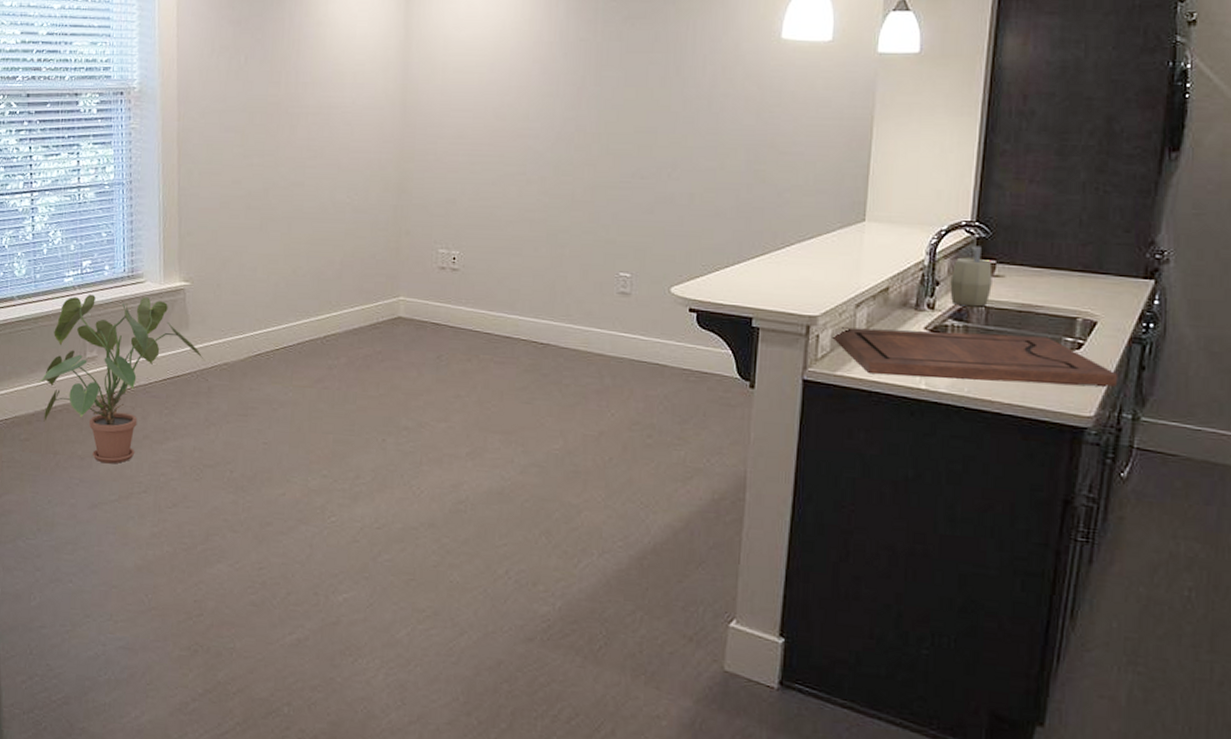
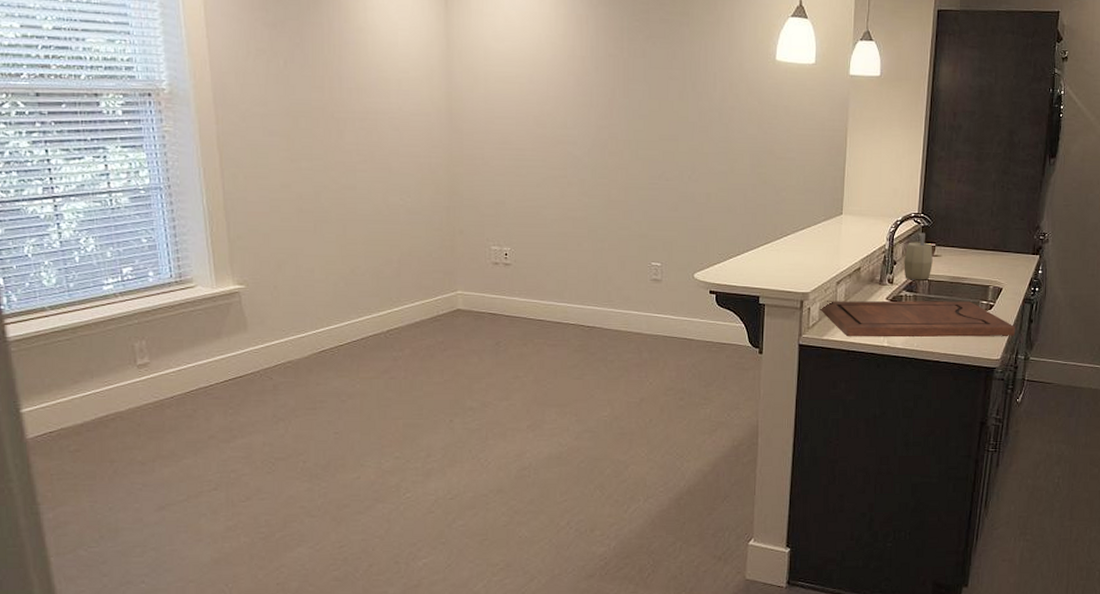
house plant: present [37,294,206,464] -> none [82,301,268,466]

